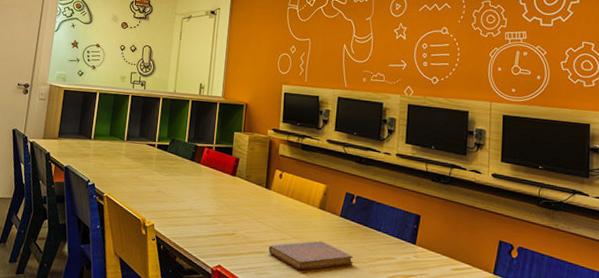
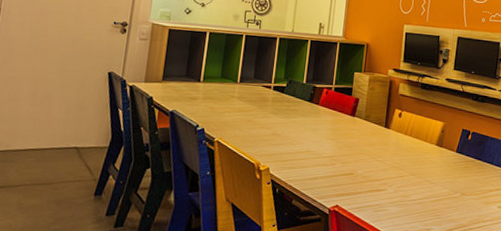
notebook: present [269,241,353,271] -> none [386,176,467,206]

